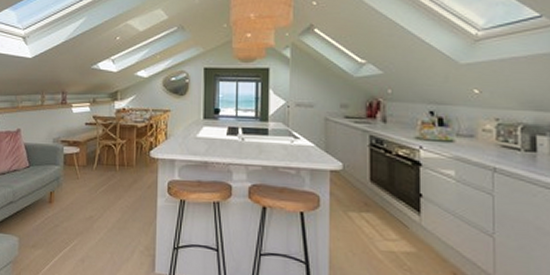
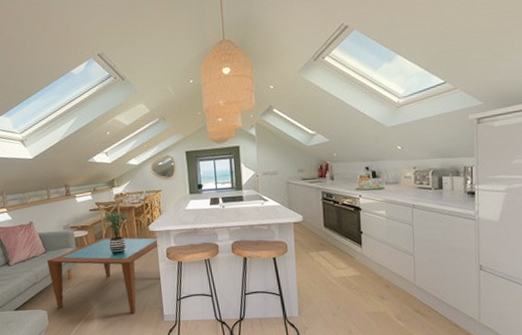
coffee table: none [29,157,161,259] -> present [47,236,160,314]
potted plant: none [97,128,132,182] -> present [102,210,132,255]

